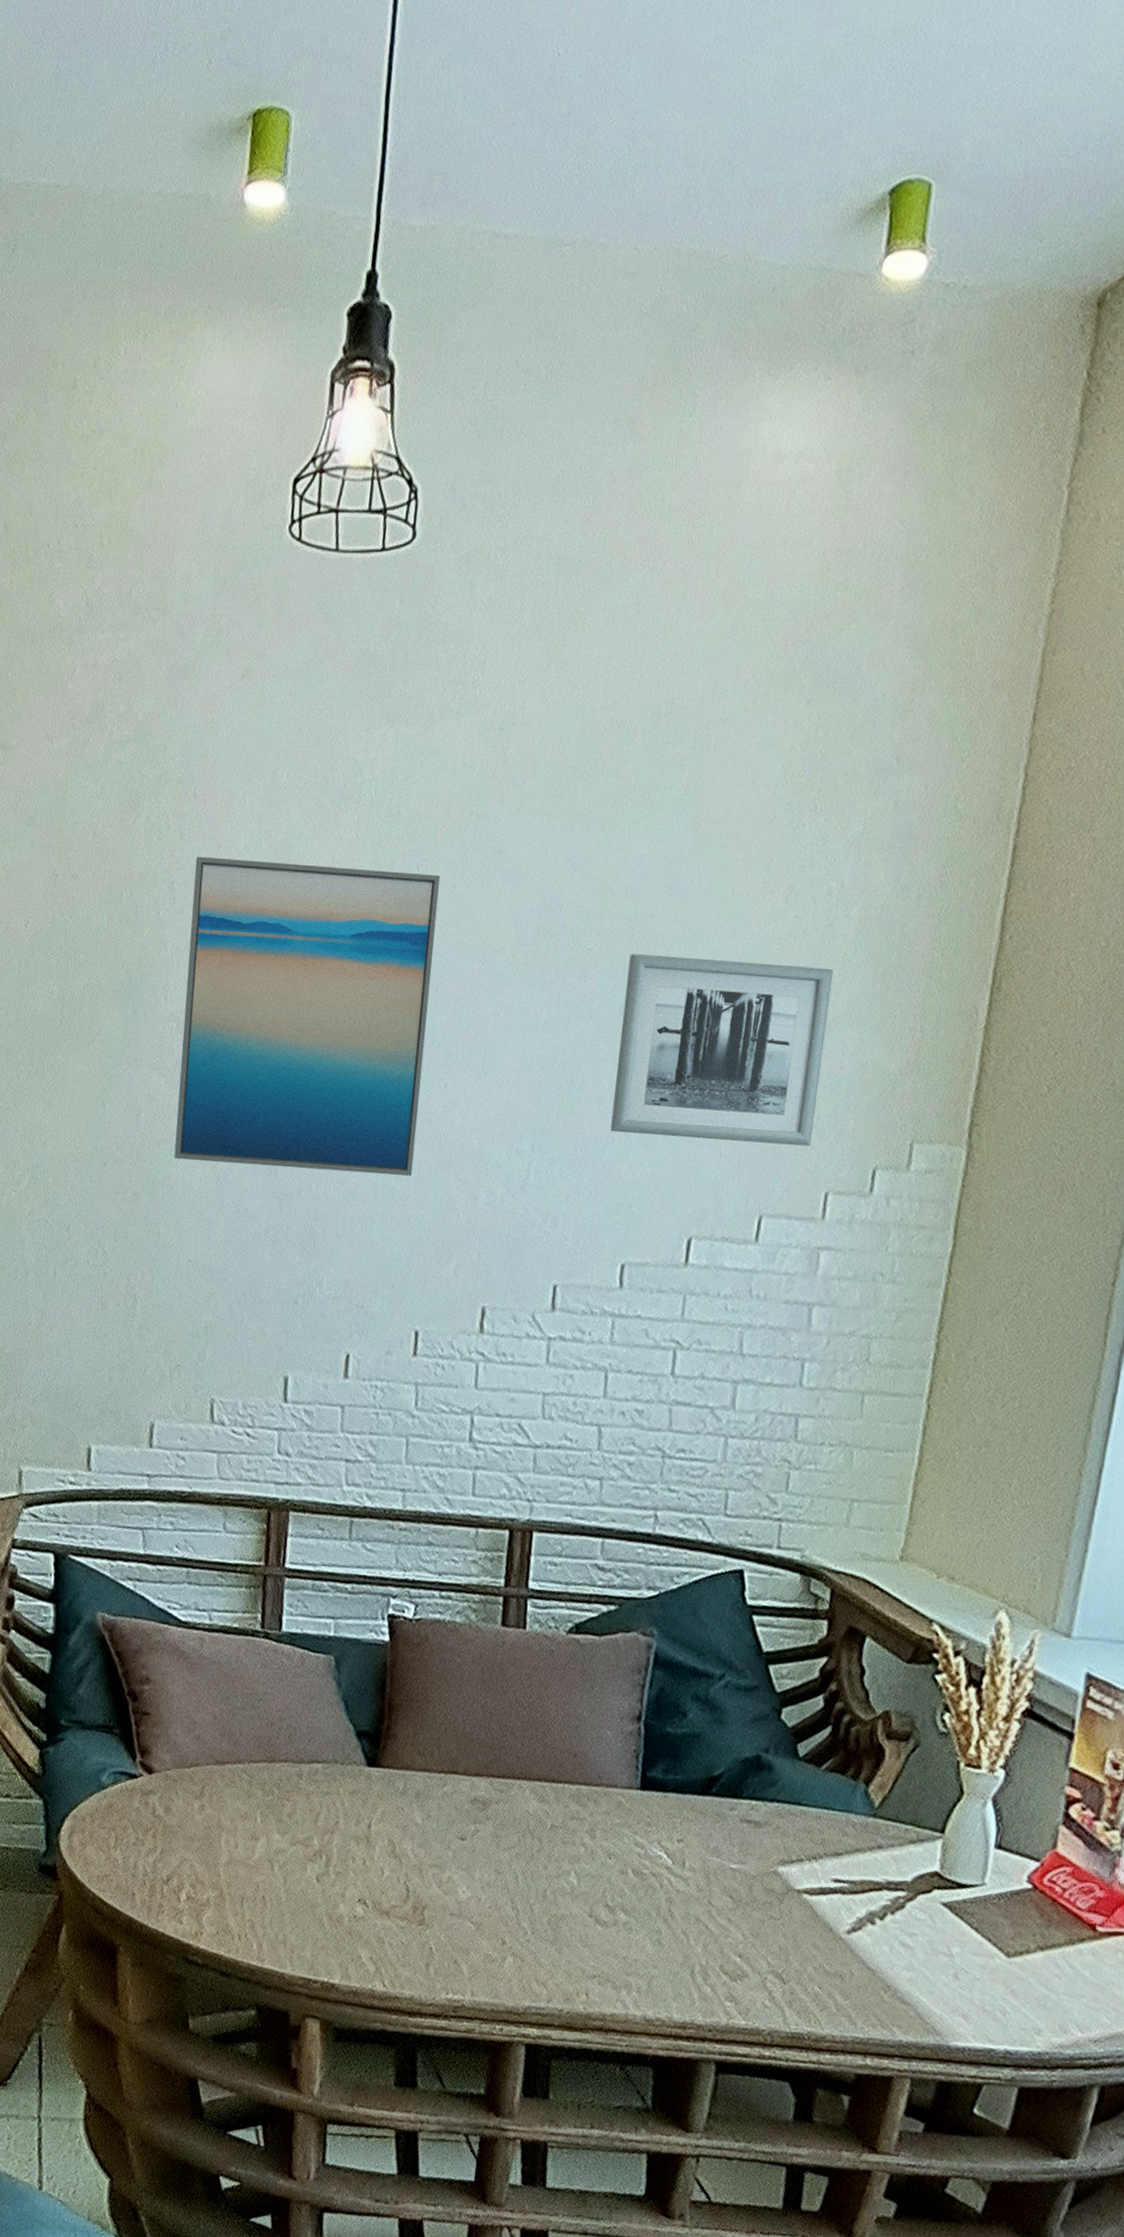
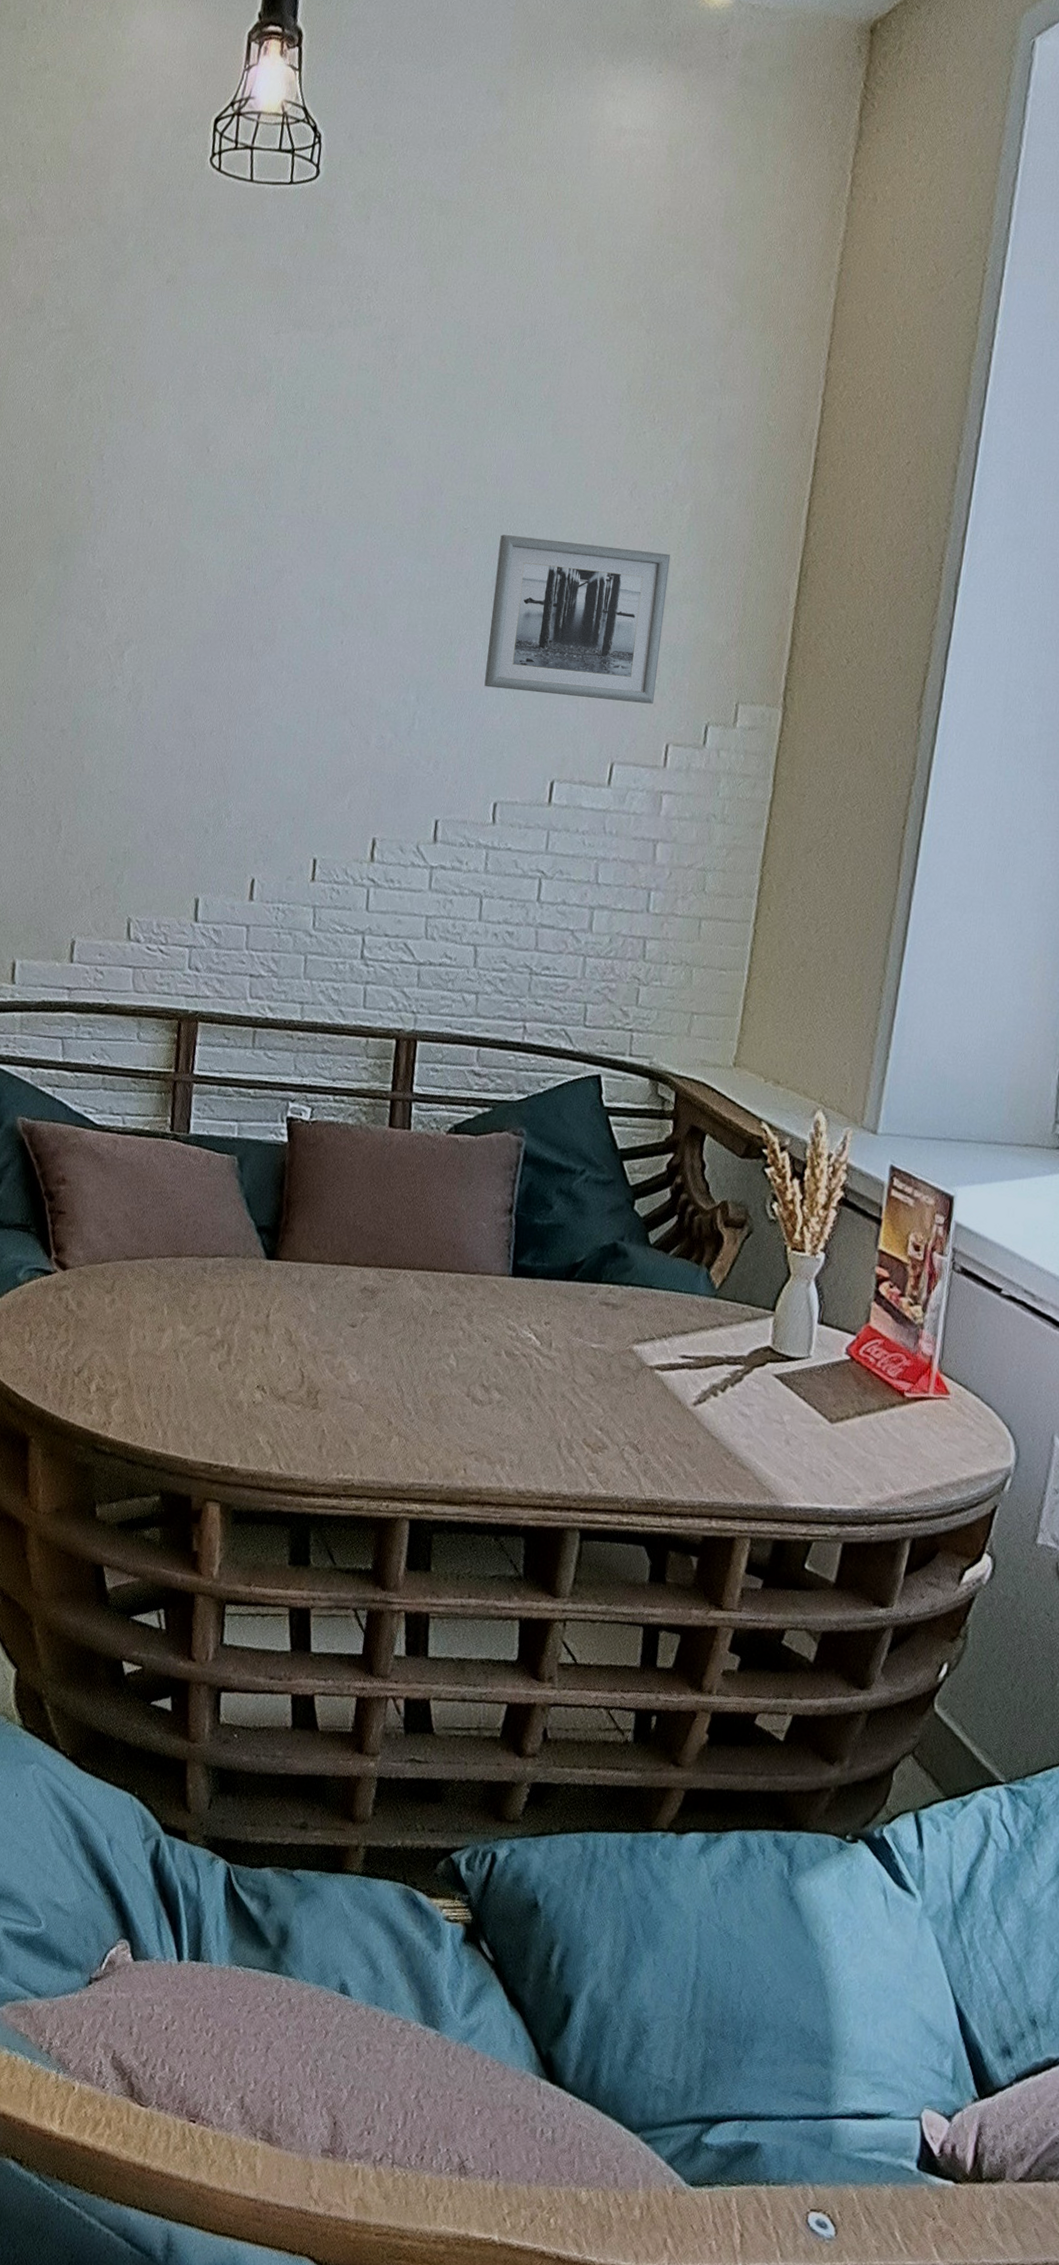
wall art: present [174,856,441,1176] -> none [98,433,339,721]

